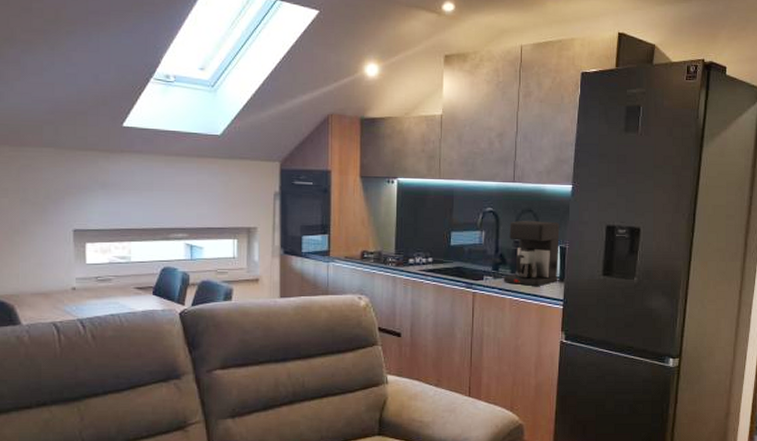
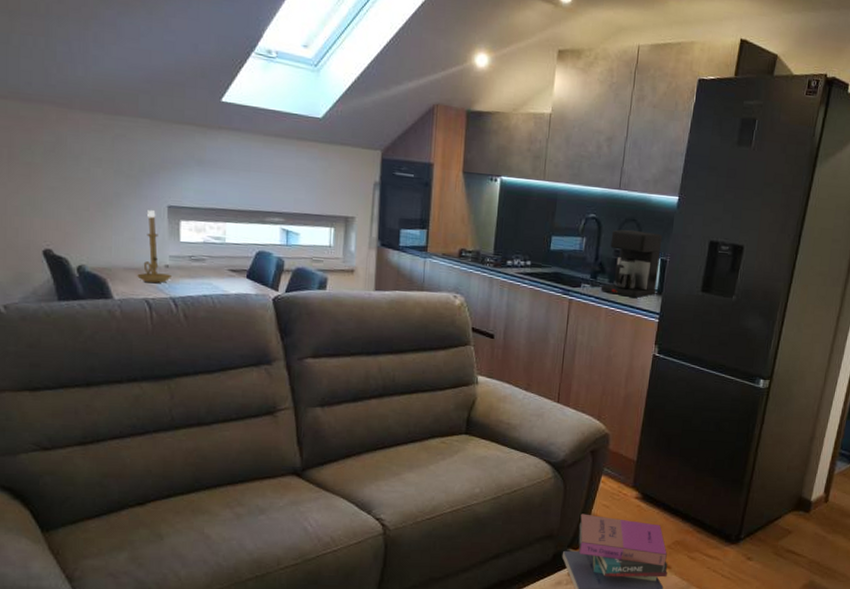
candle holder: none [45,235,80,307] -> present [137,210,173,284]

